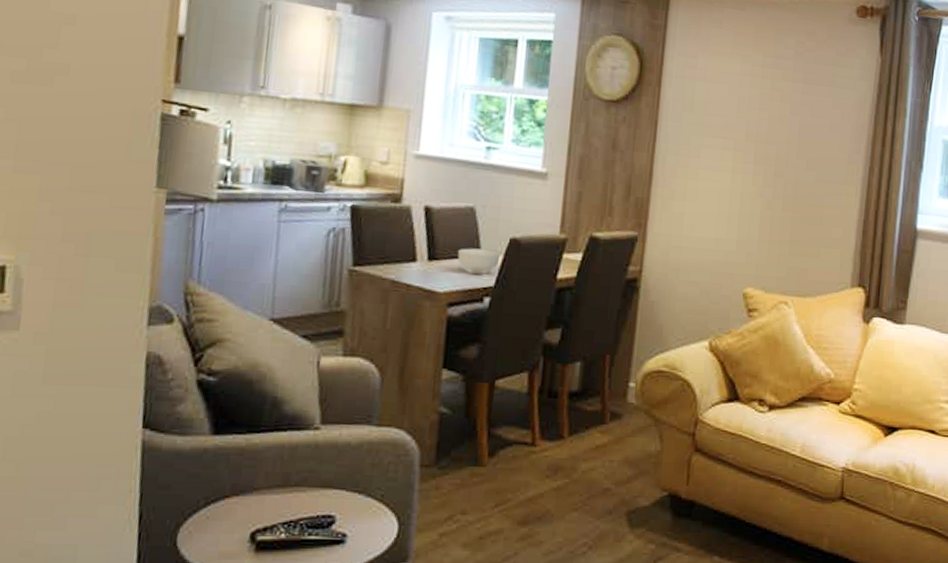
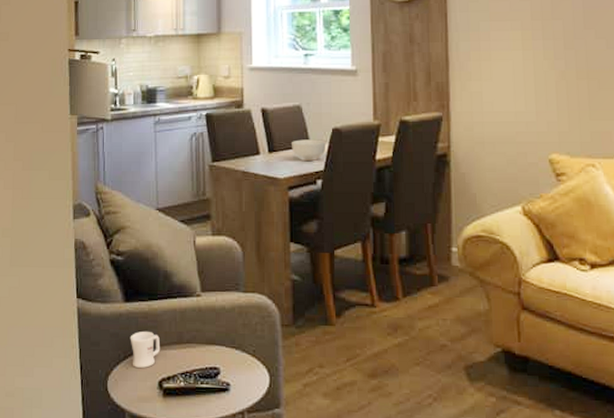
mug: none [215,471,258,518] -> present [130,330,161,369]
toaster: present [286,158,329,194] -> none [157,81,187,107]

